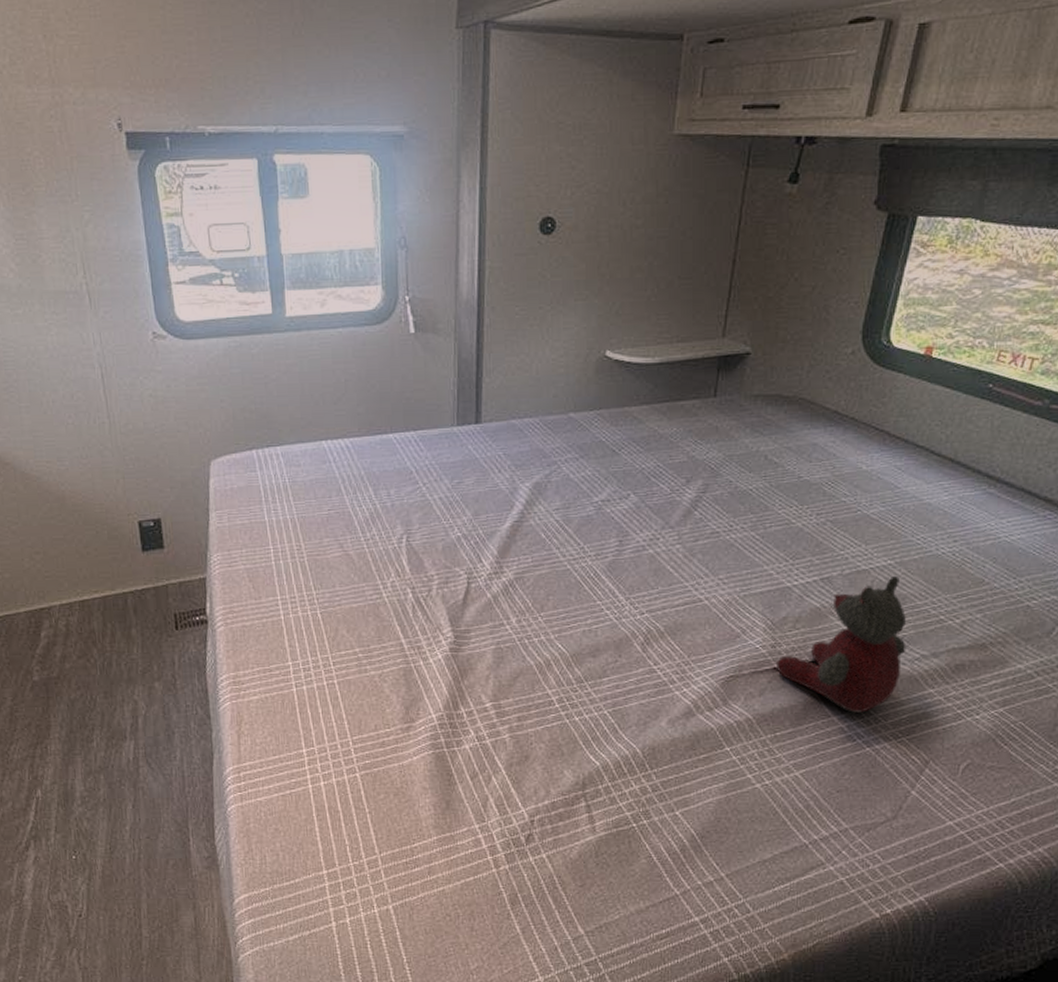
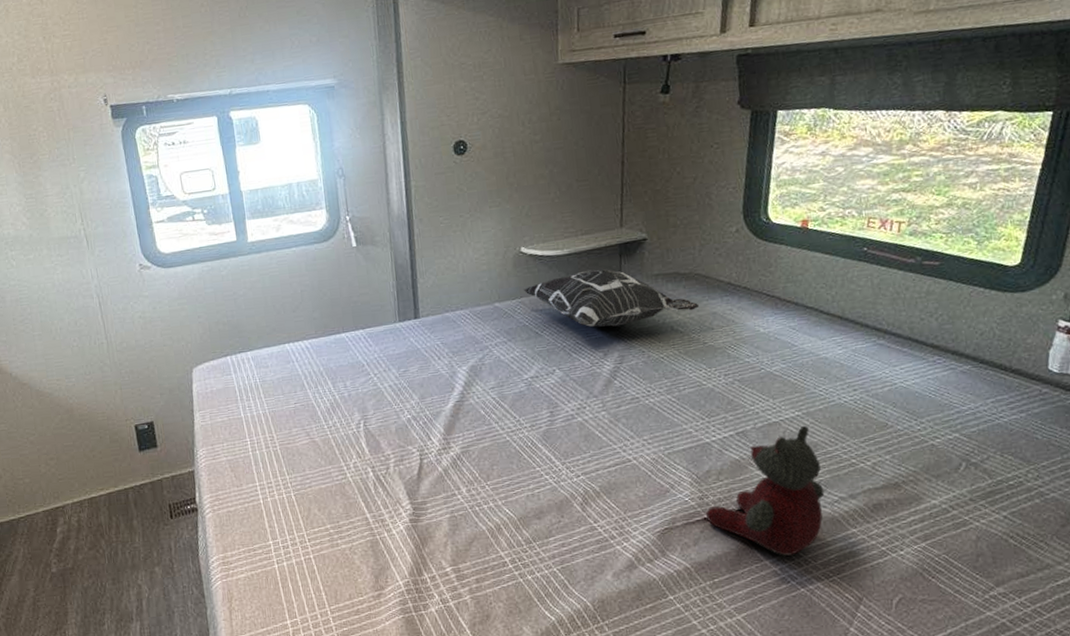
decorative pillow: none [603,383,800,451] -> present [523,268,700,328]

